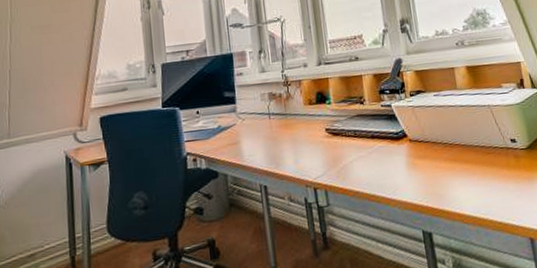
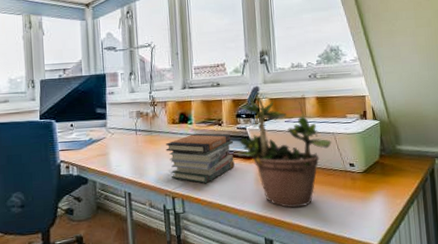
book stack: none [302,112,382,171] -> present [165,133,235,183]
potted plant: none [383,64,488,194] -> present [237,94,332,208]

